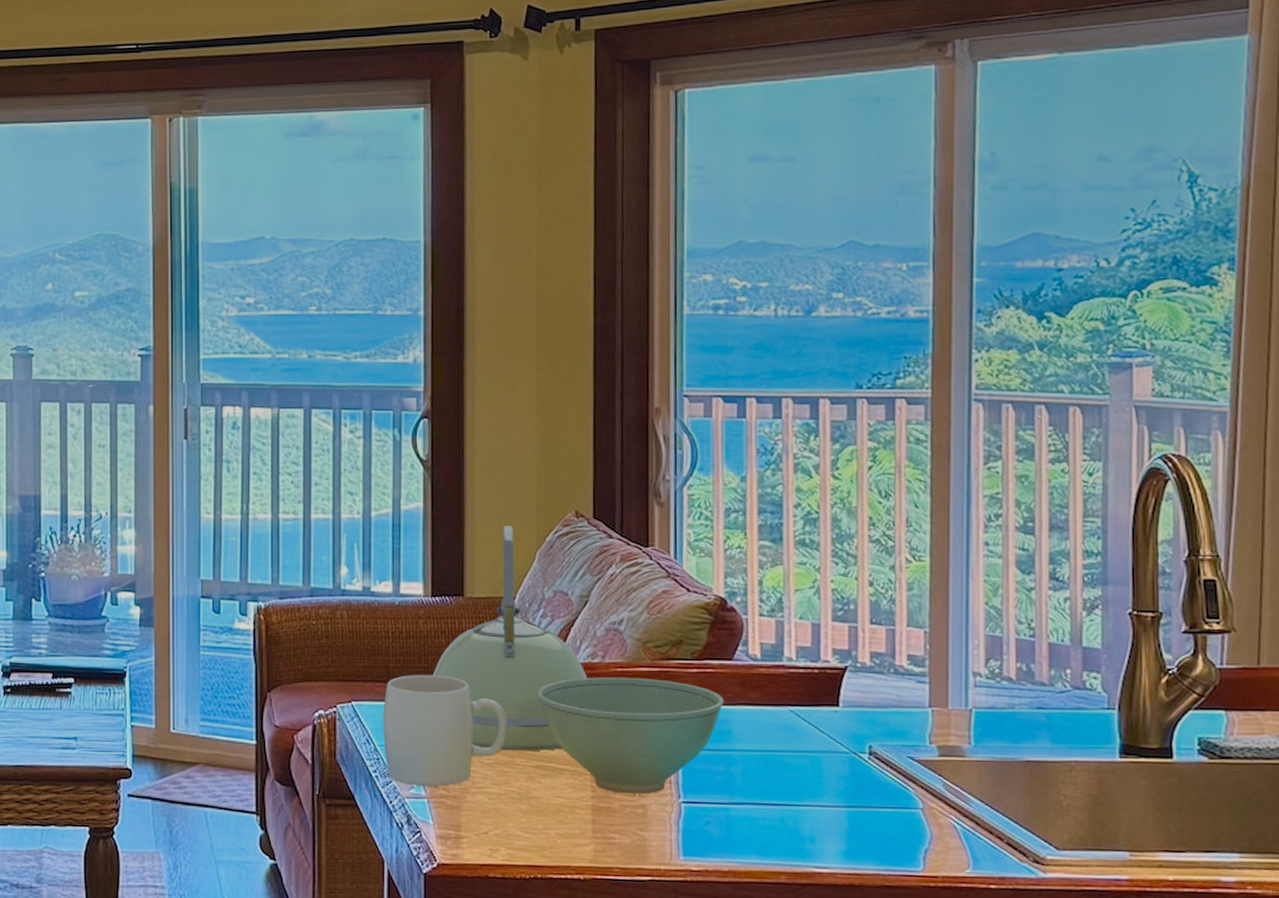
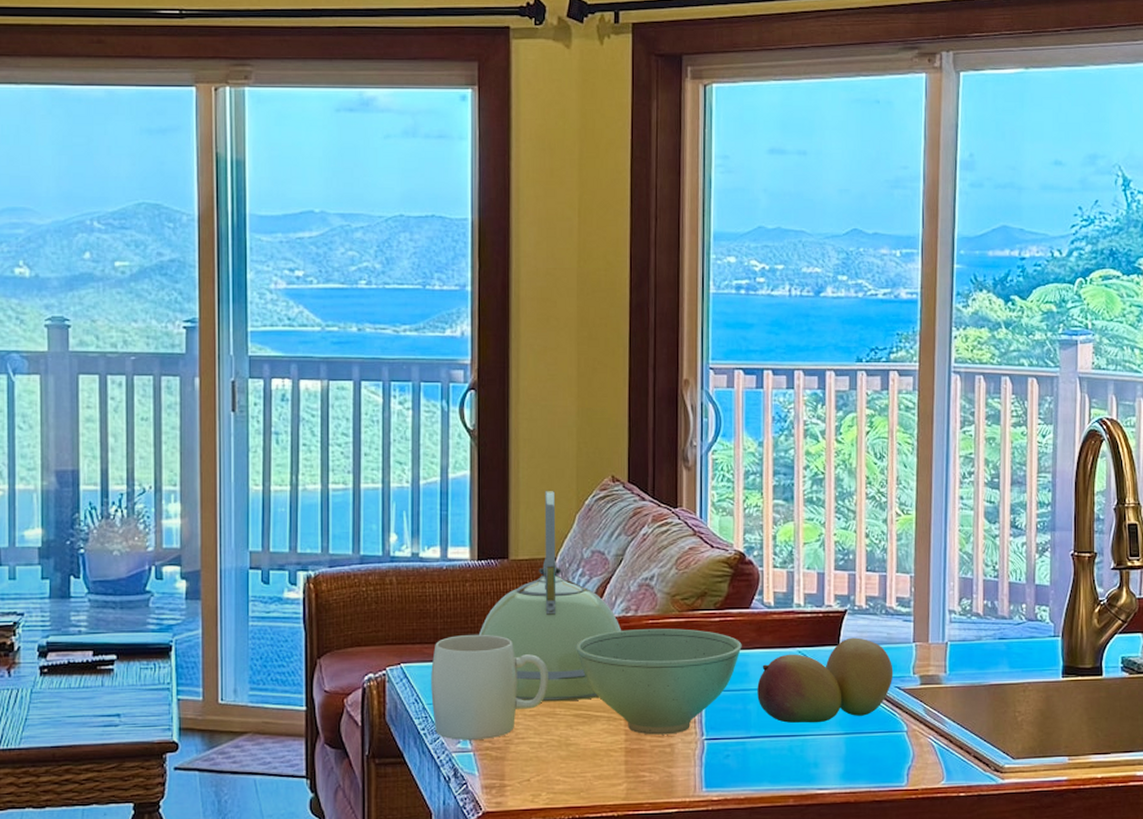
fruit: none [742,713,843,793] -> present [757,654,842,723]
fruit: none [823,698,905,788] -> present [826,637,894,716]

